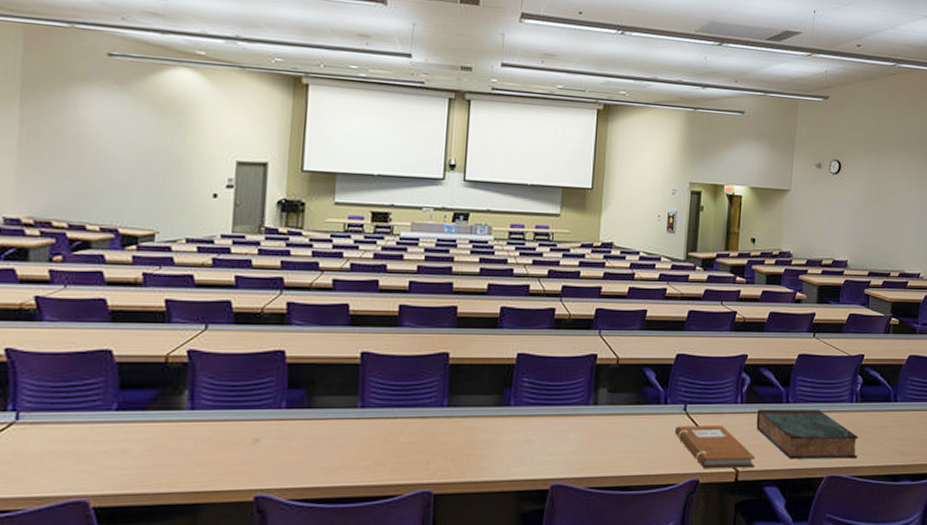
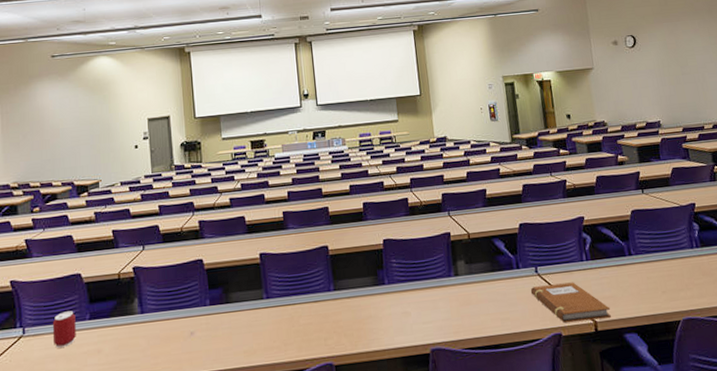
can: none [59,396,97,442] -> present [52,311,76,348]
book: present [756,408,859,460] -> none [603,258,709,307]

